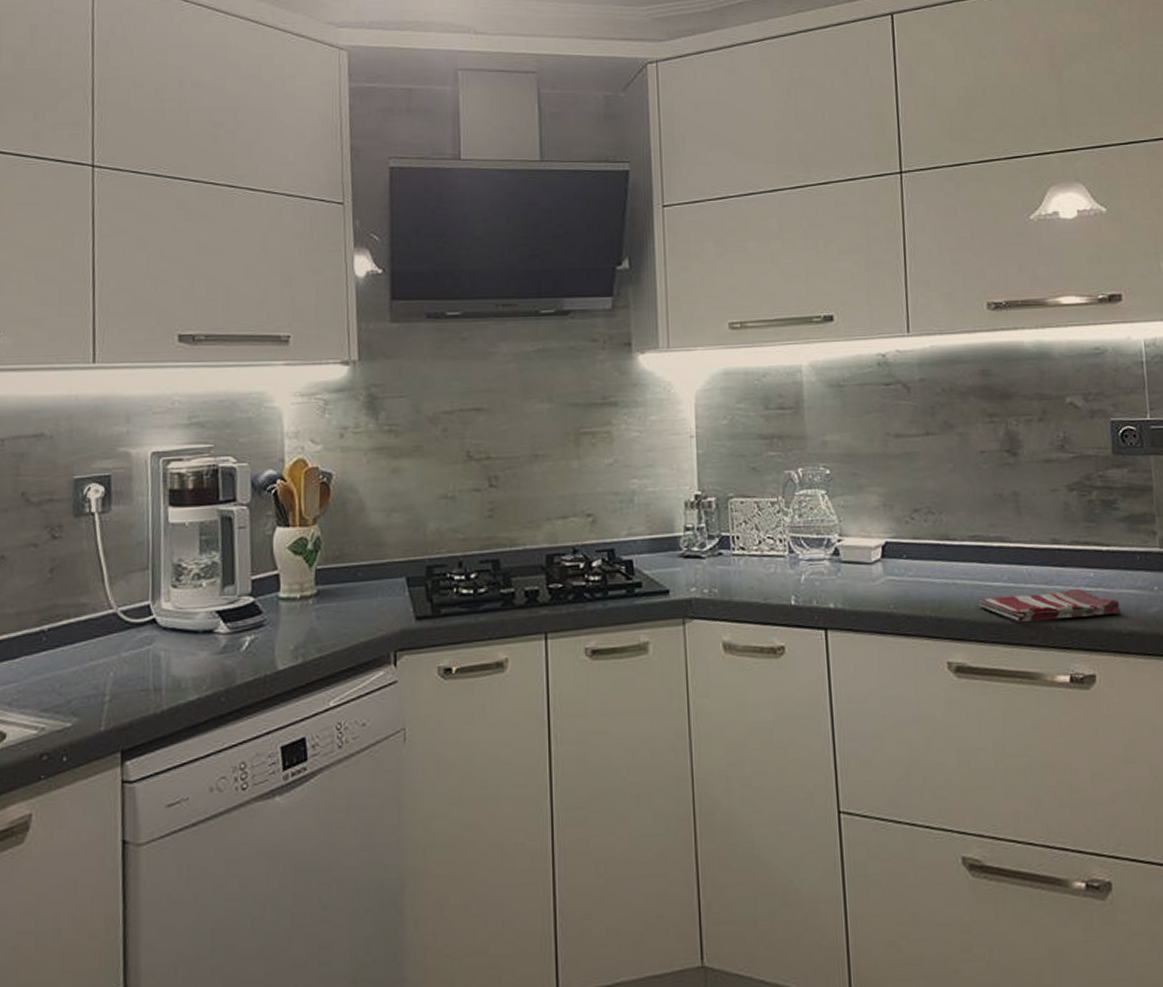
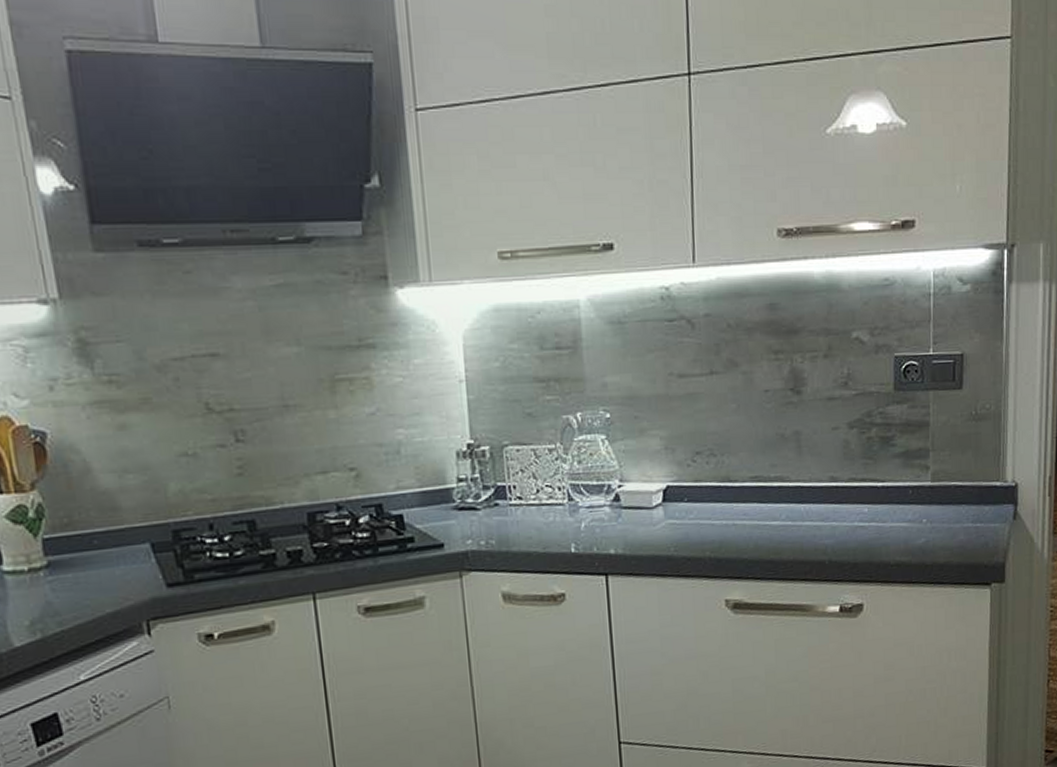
dish towel: present [978,588,1121,622] -> none [757,523,890,558]

